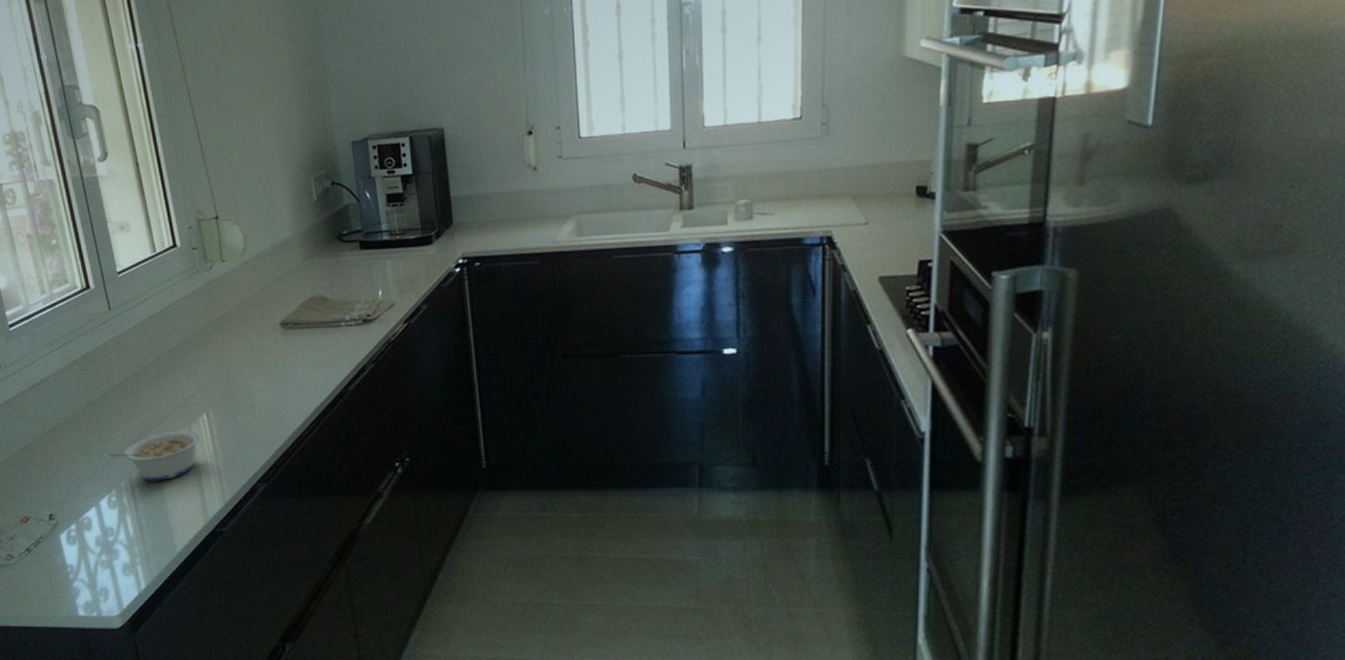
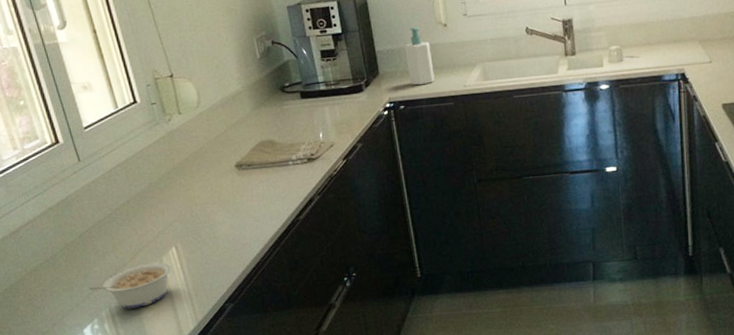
soap bottle: none [485,169,518,239] -> present [404,27,435,86]

